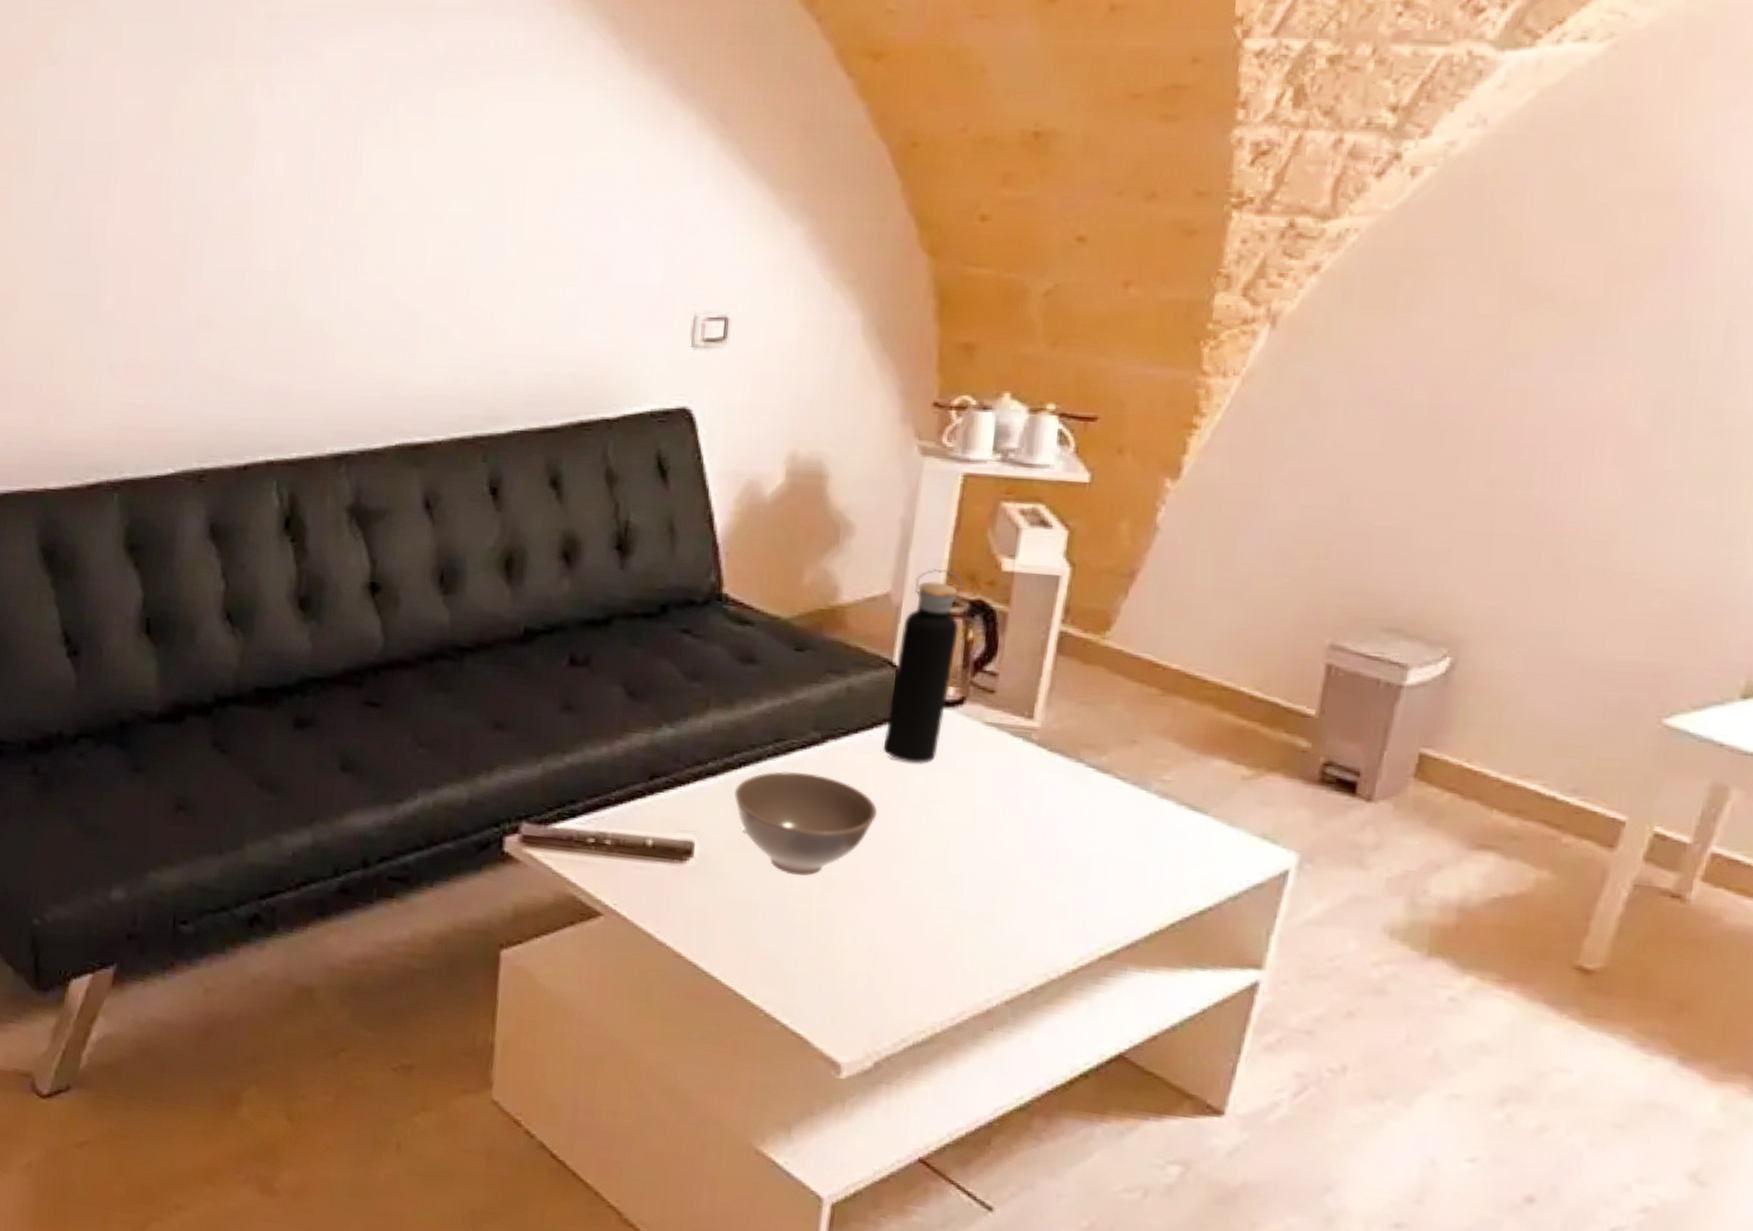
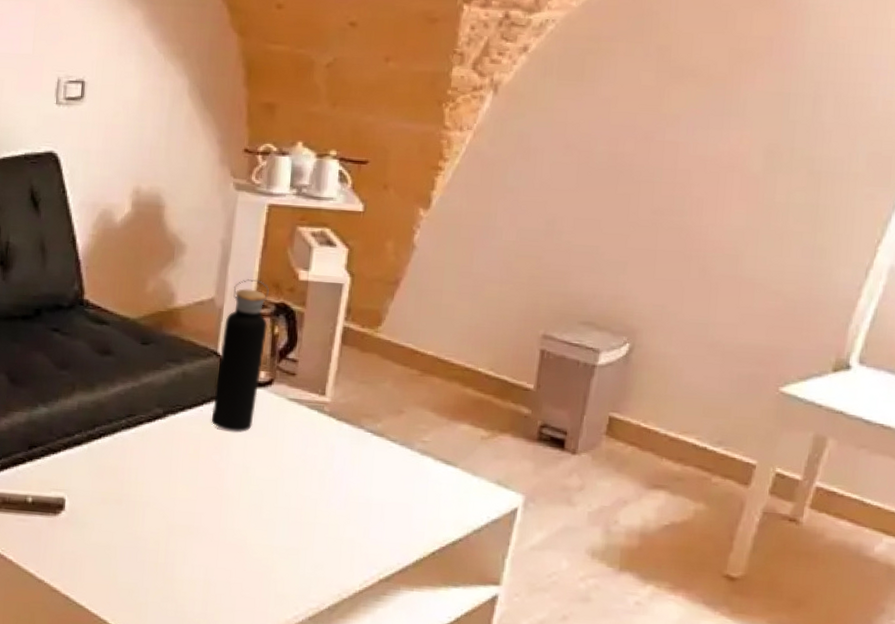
bowl: present [734,770,878,876] -> none [96,439,208,524]

